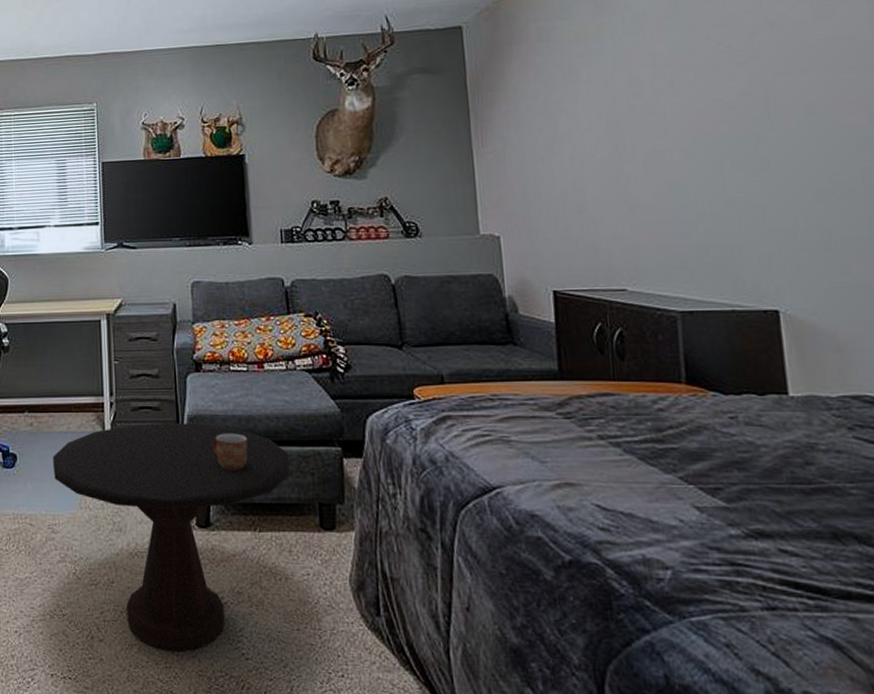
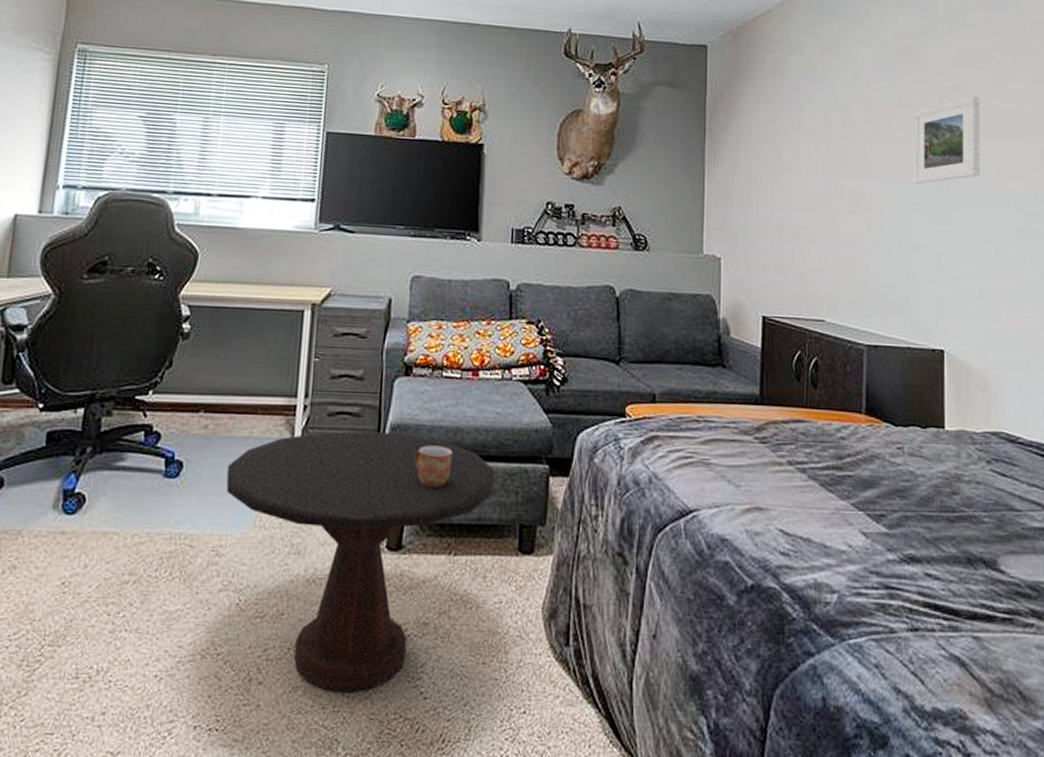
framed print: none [712,30,807,136] -> present [912,96,980,184]

